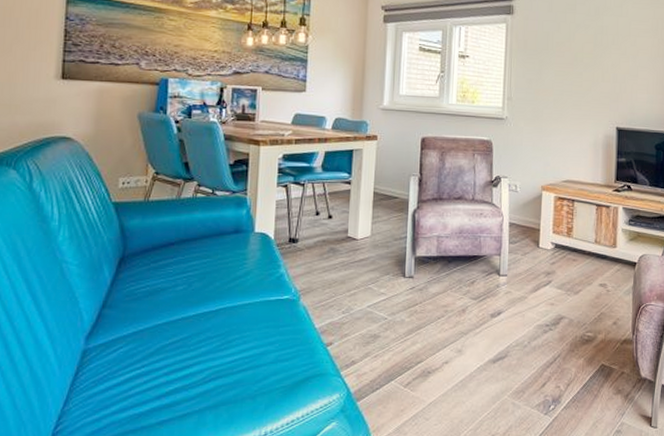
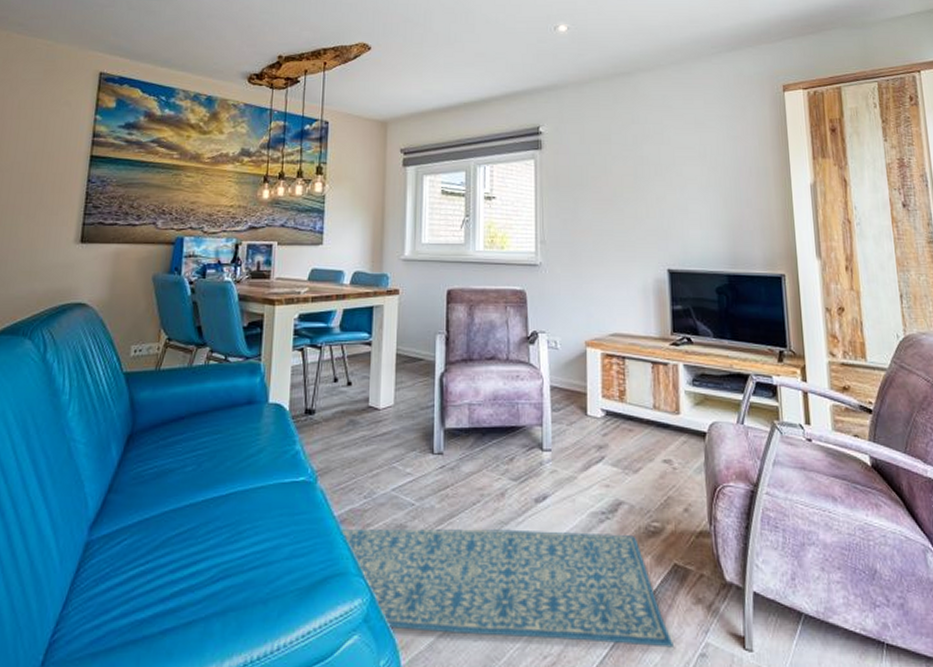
rug: none [323,338,596,427] -> present [342,529,674,648]

